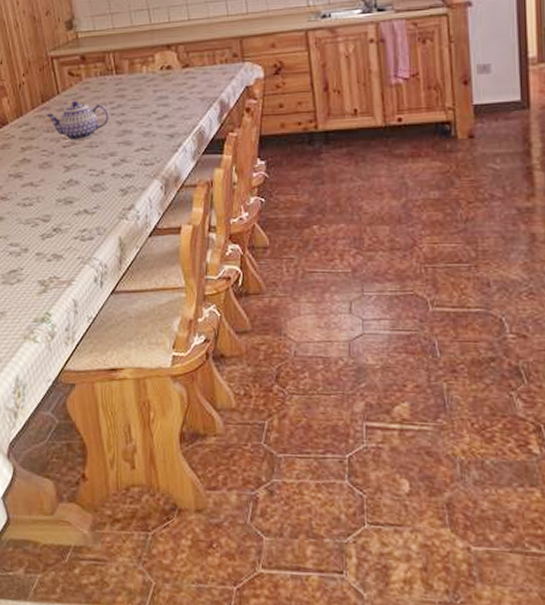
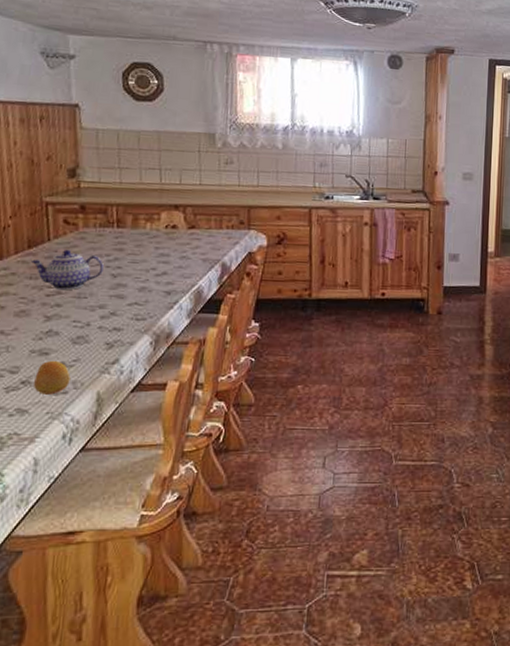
fruit: none [64,208,94,241] -> present [34,360,71,395]

